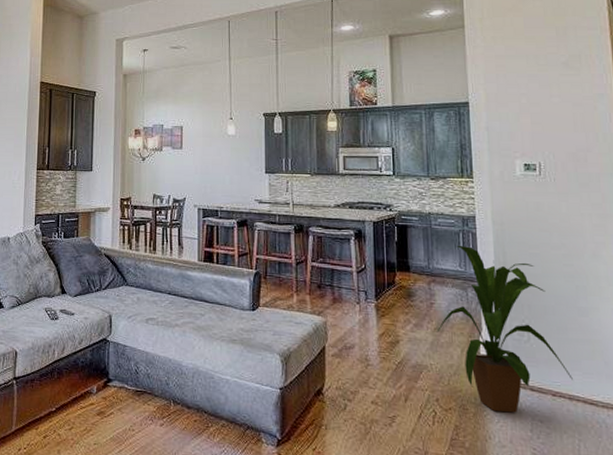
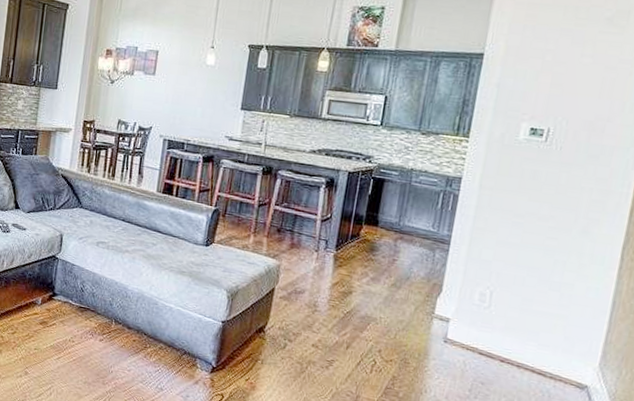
house plant: present [436,245,573,413] -> none [393,205,526,373]

